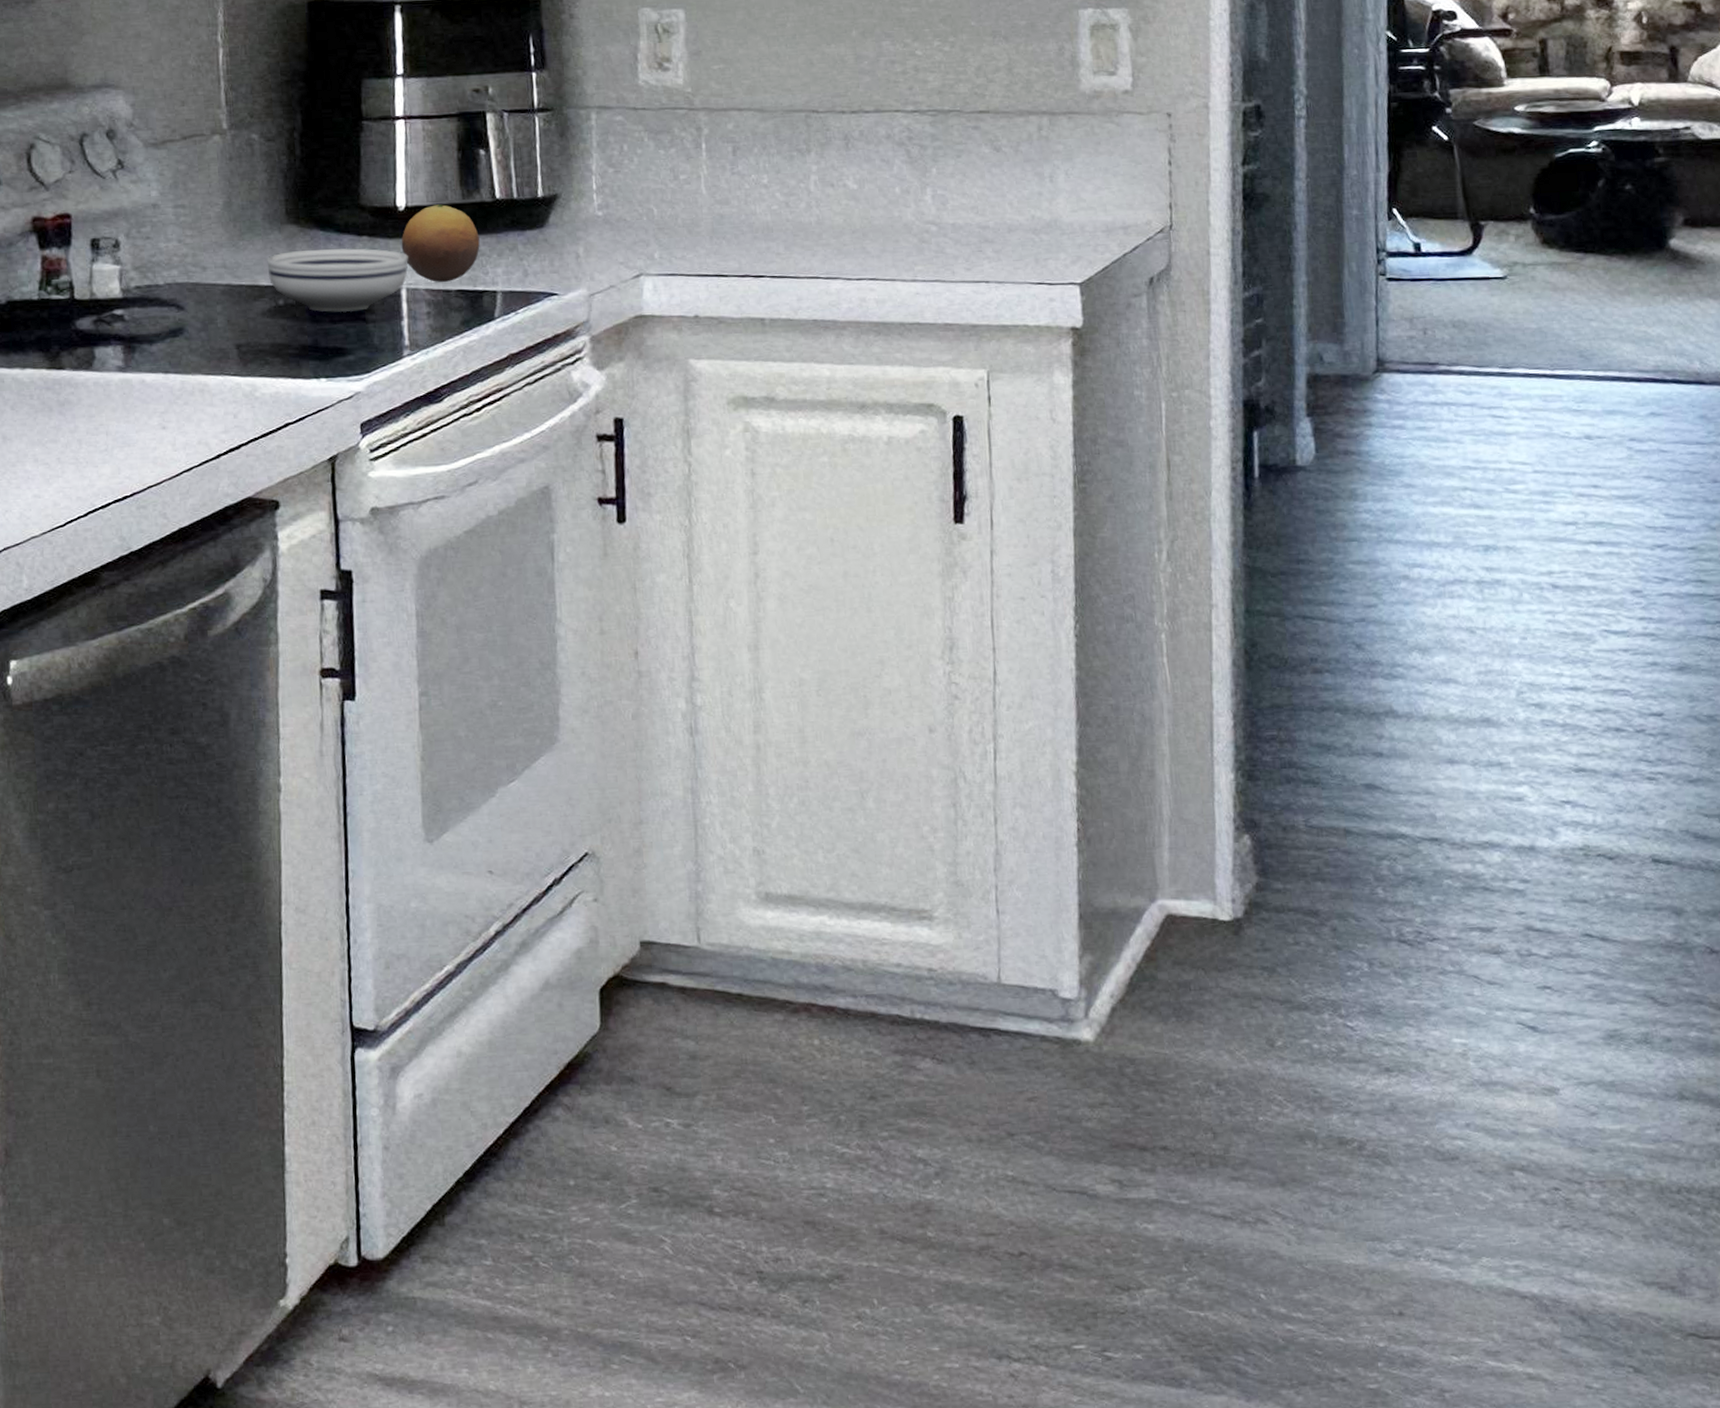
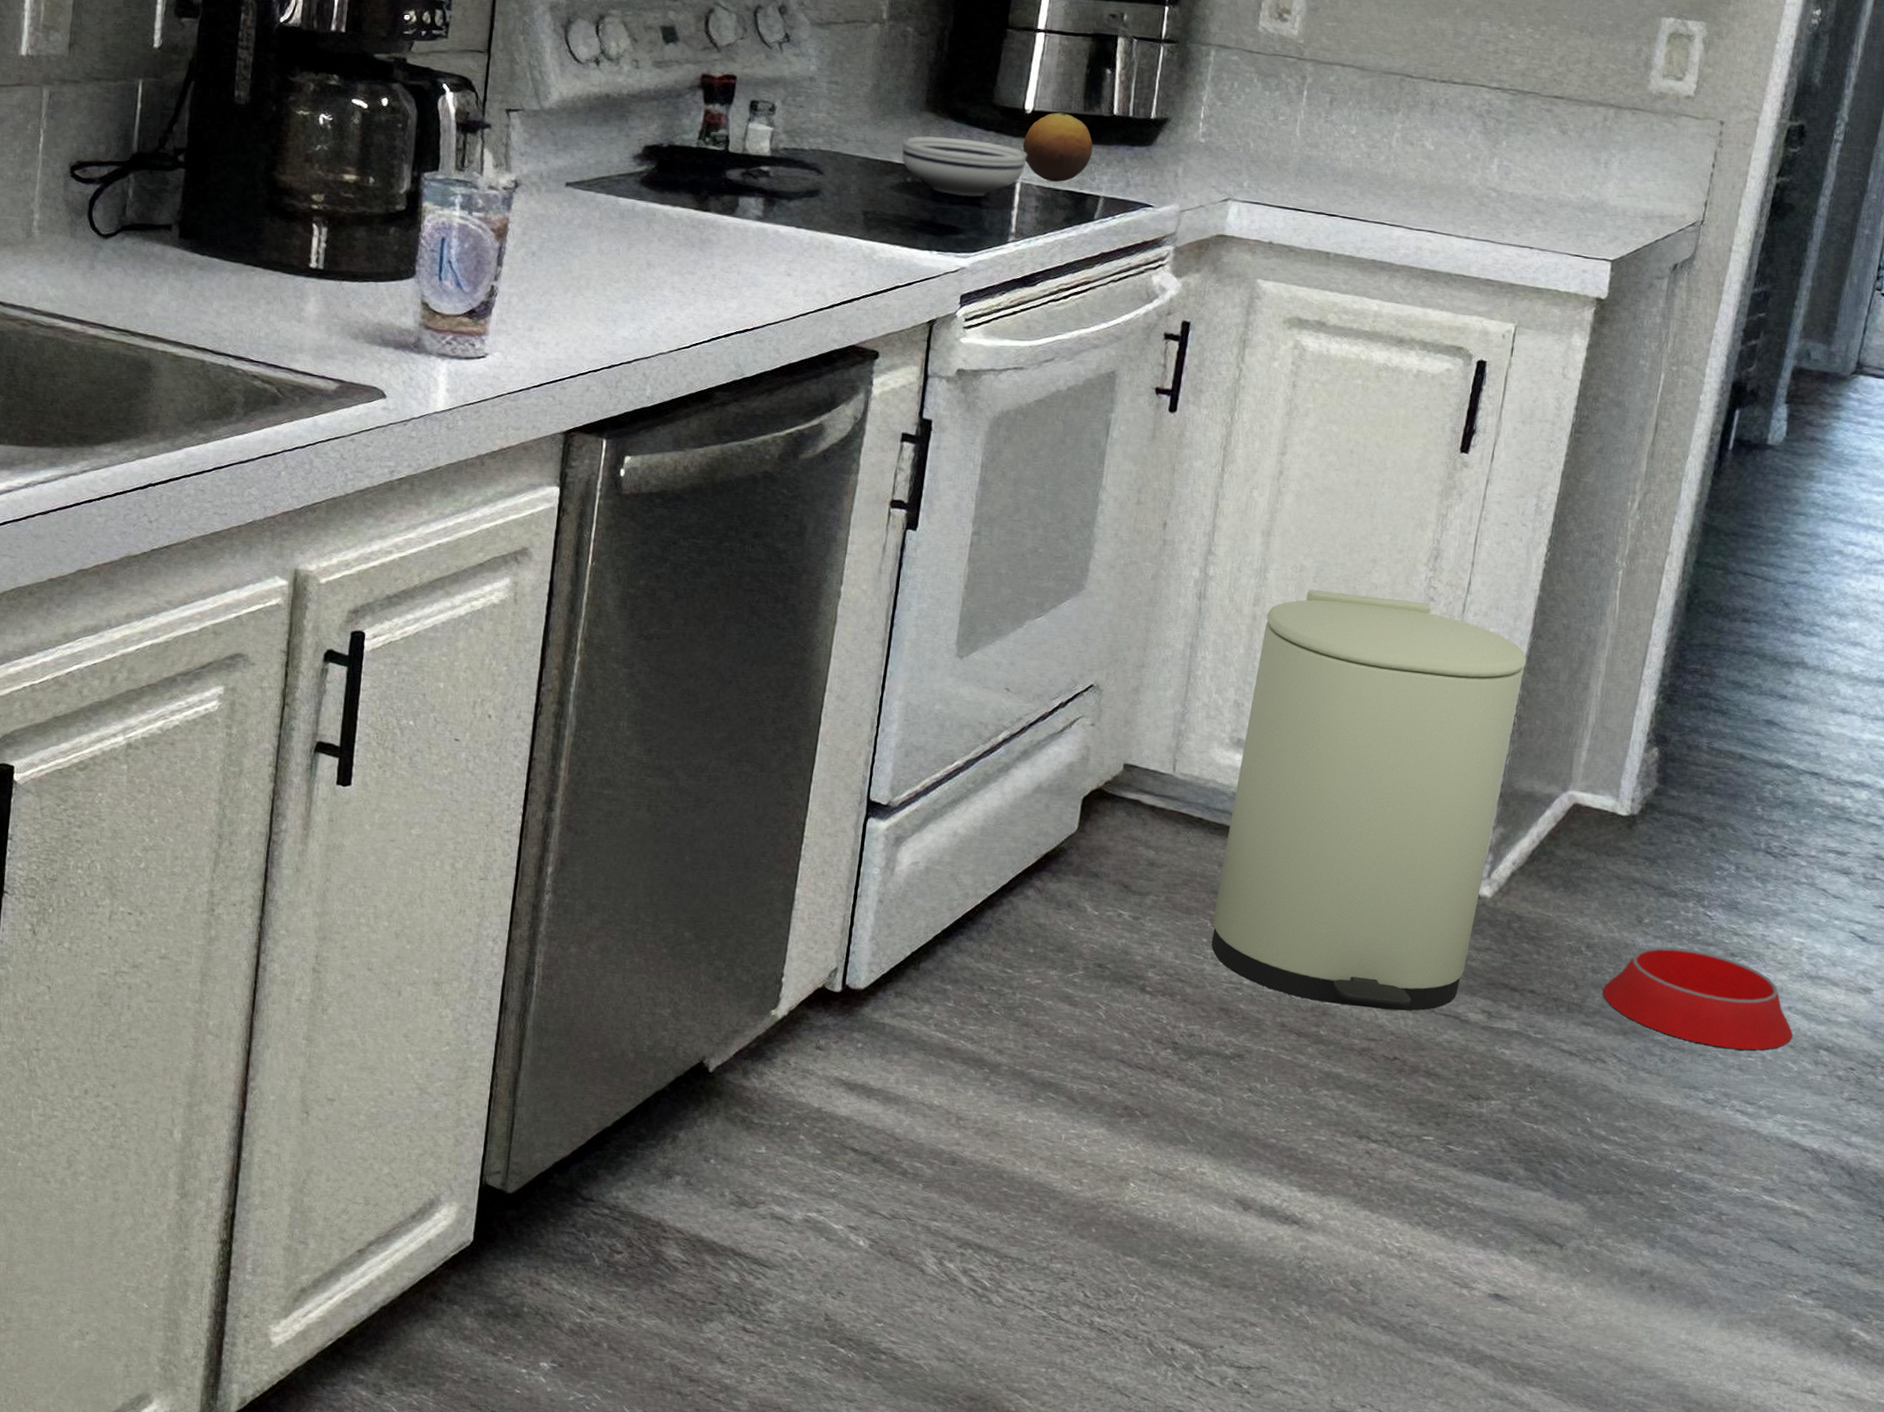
pedal bin: none [771,702,1081,1197] -> present [1211,590,1526,1011]
pet bowl: none [1246,1070,1479,1185] -> present [1602,946,1793,1050]

